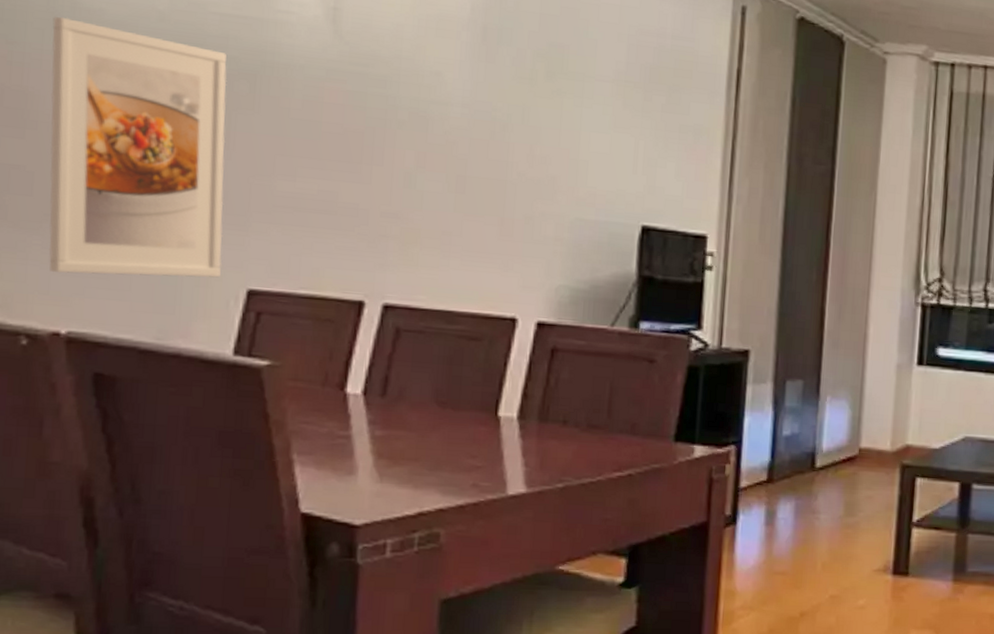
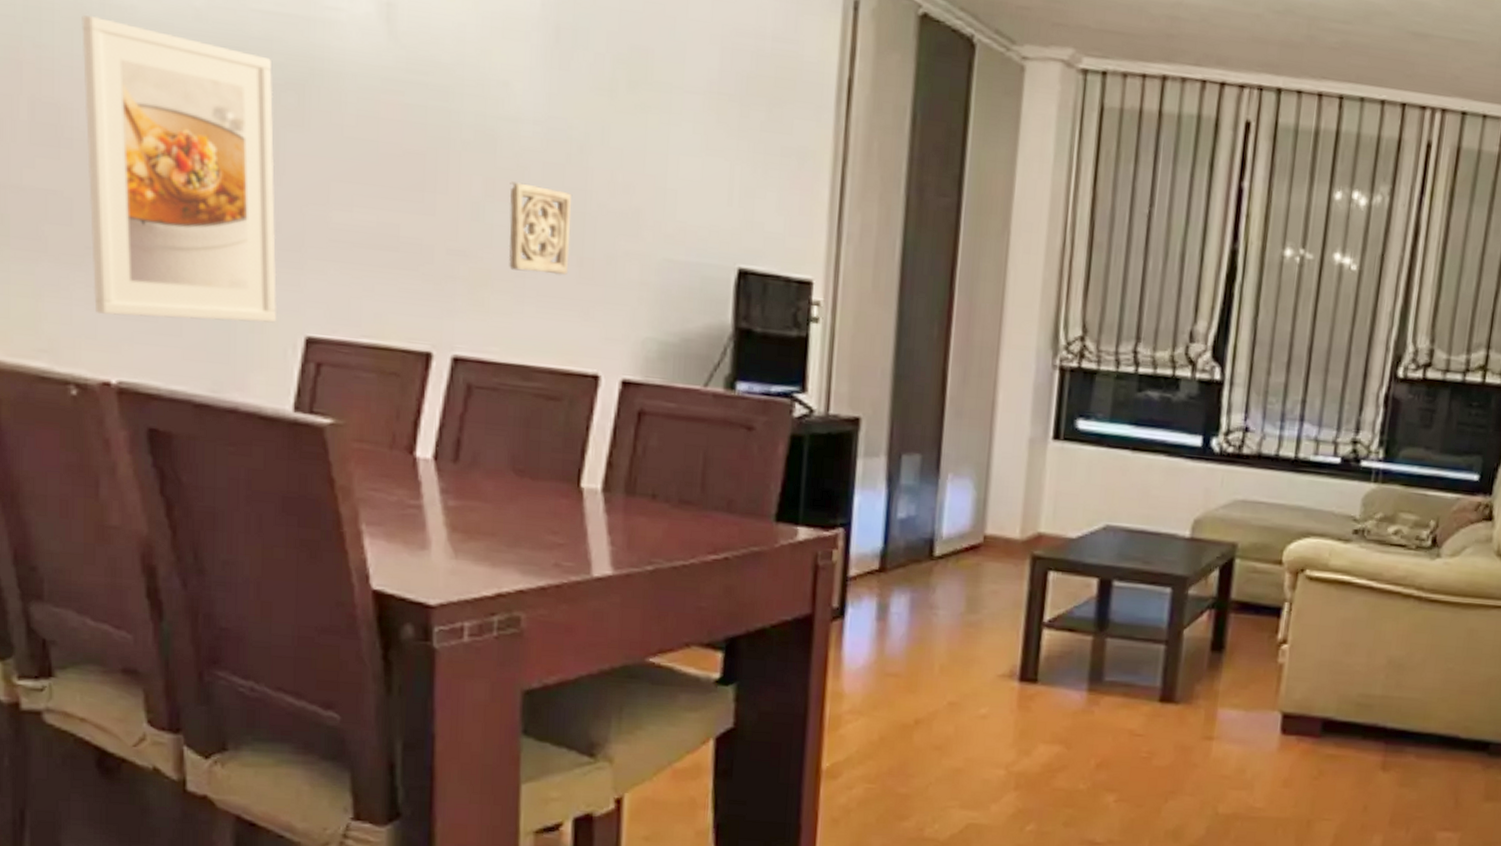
wall ornament: none [437,155,495,233] -> present [508,181,573,275]

